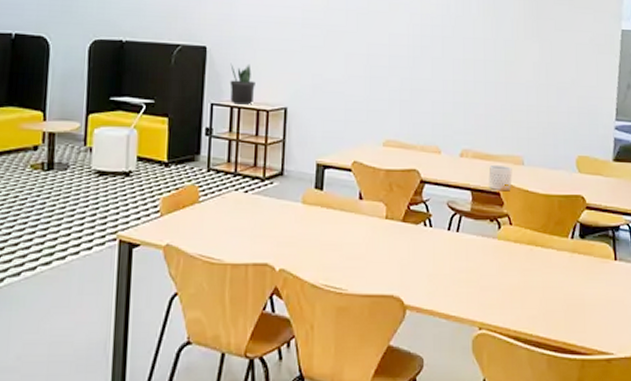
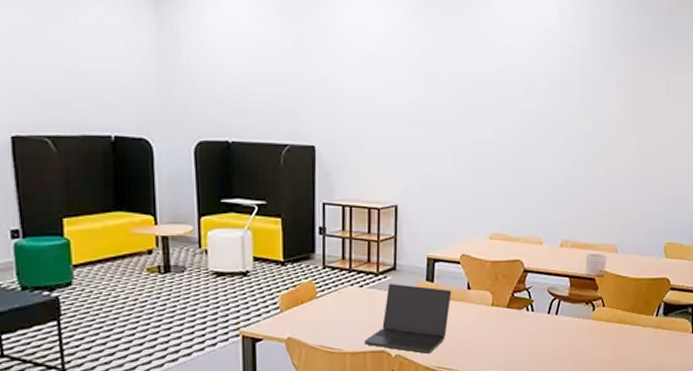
planter: present [230,63,255,105] -> none [340,162,366,203]
laptop: none [247,190,342,269] -> present [365,284,452,354]

